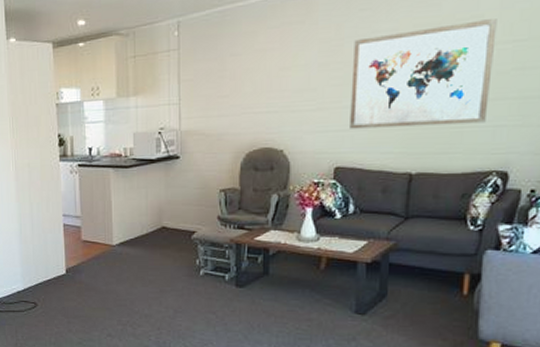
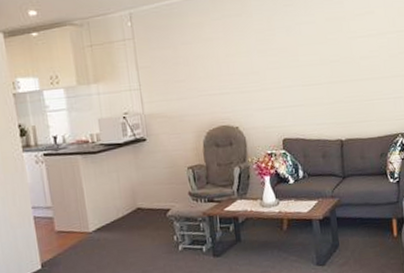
wall art: present [350,19,497,129] -> none [283,14,388,105]

